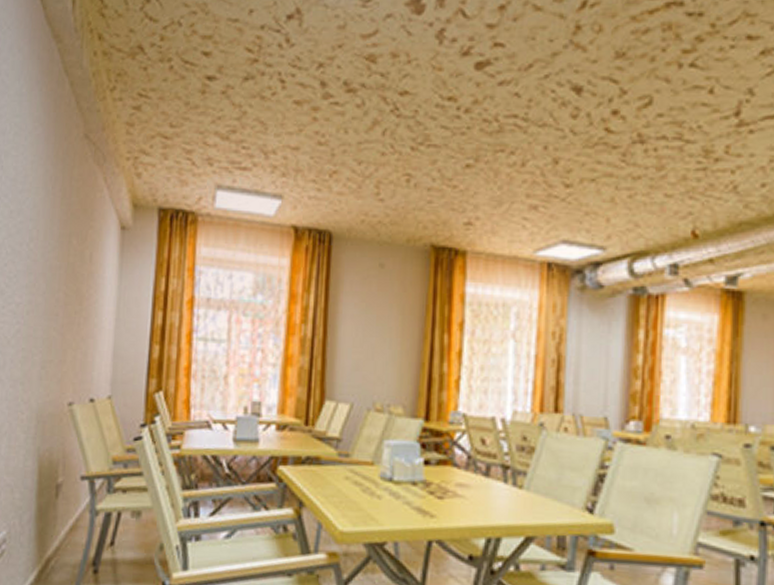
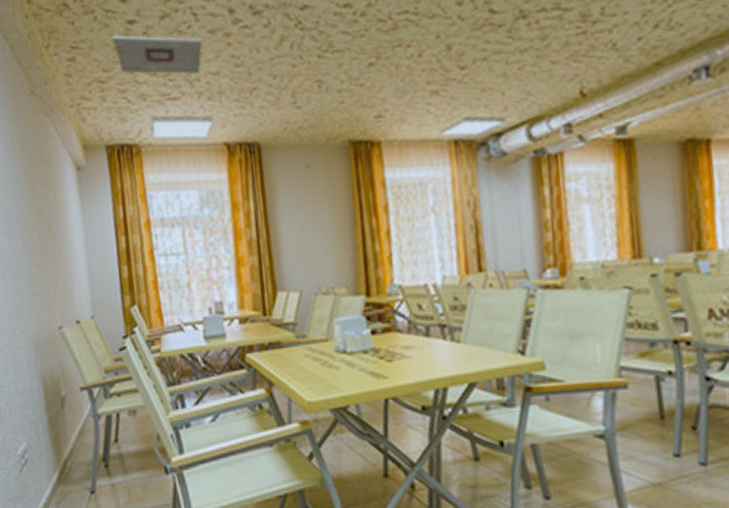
ceiling vent: none [186,90,286,147] -> present [112,35,202,75]

